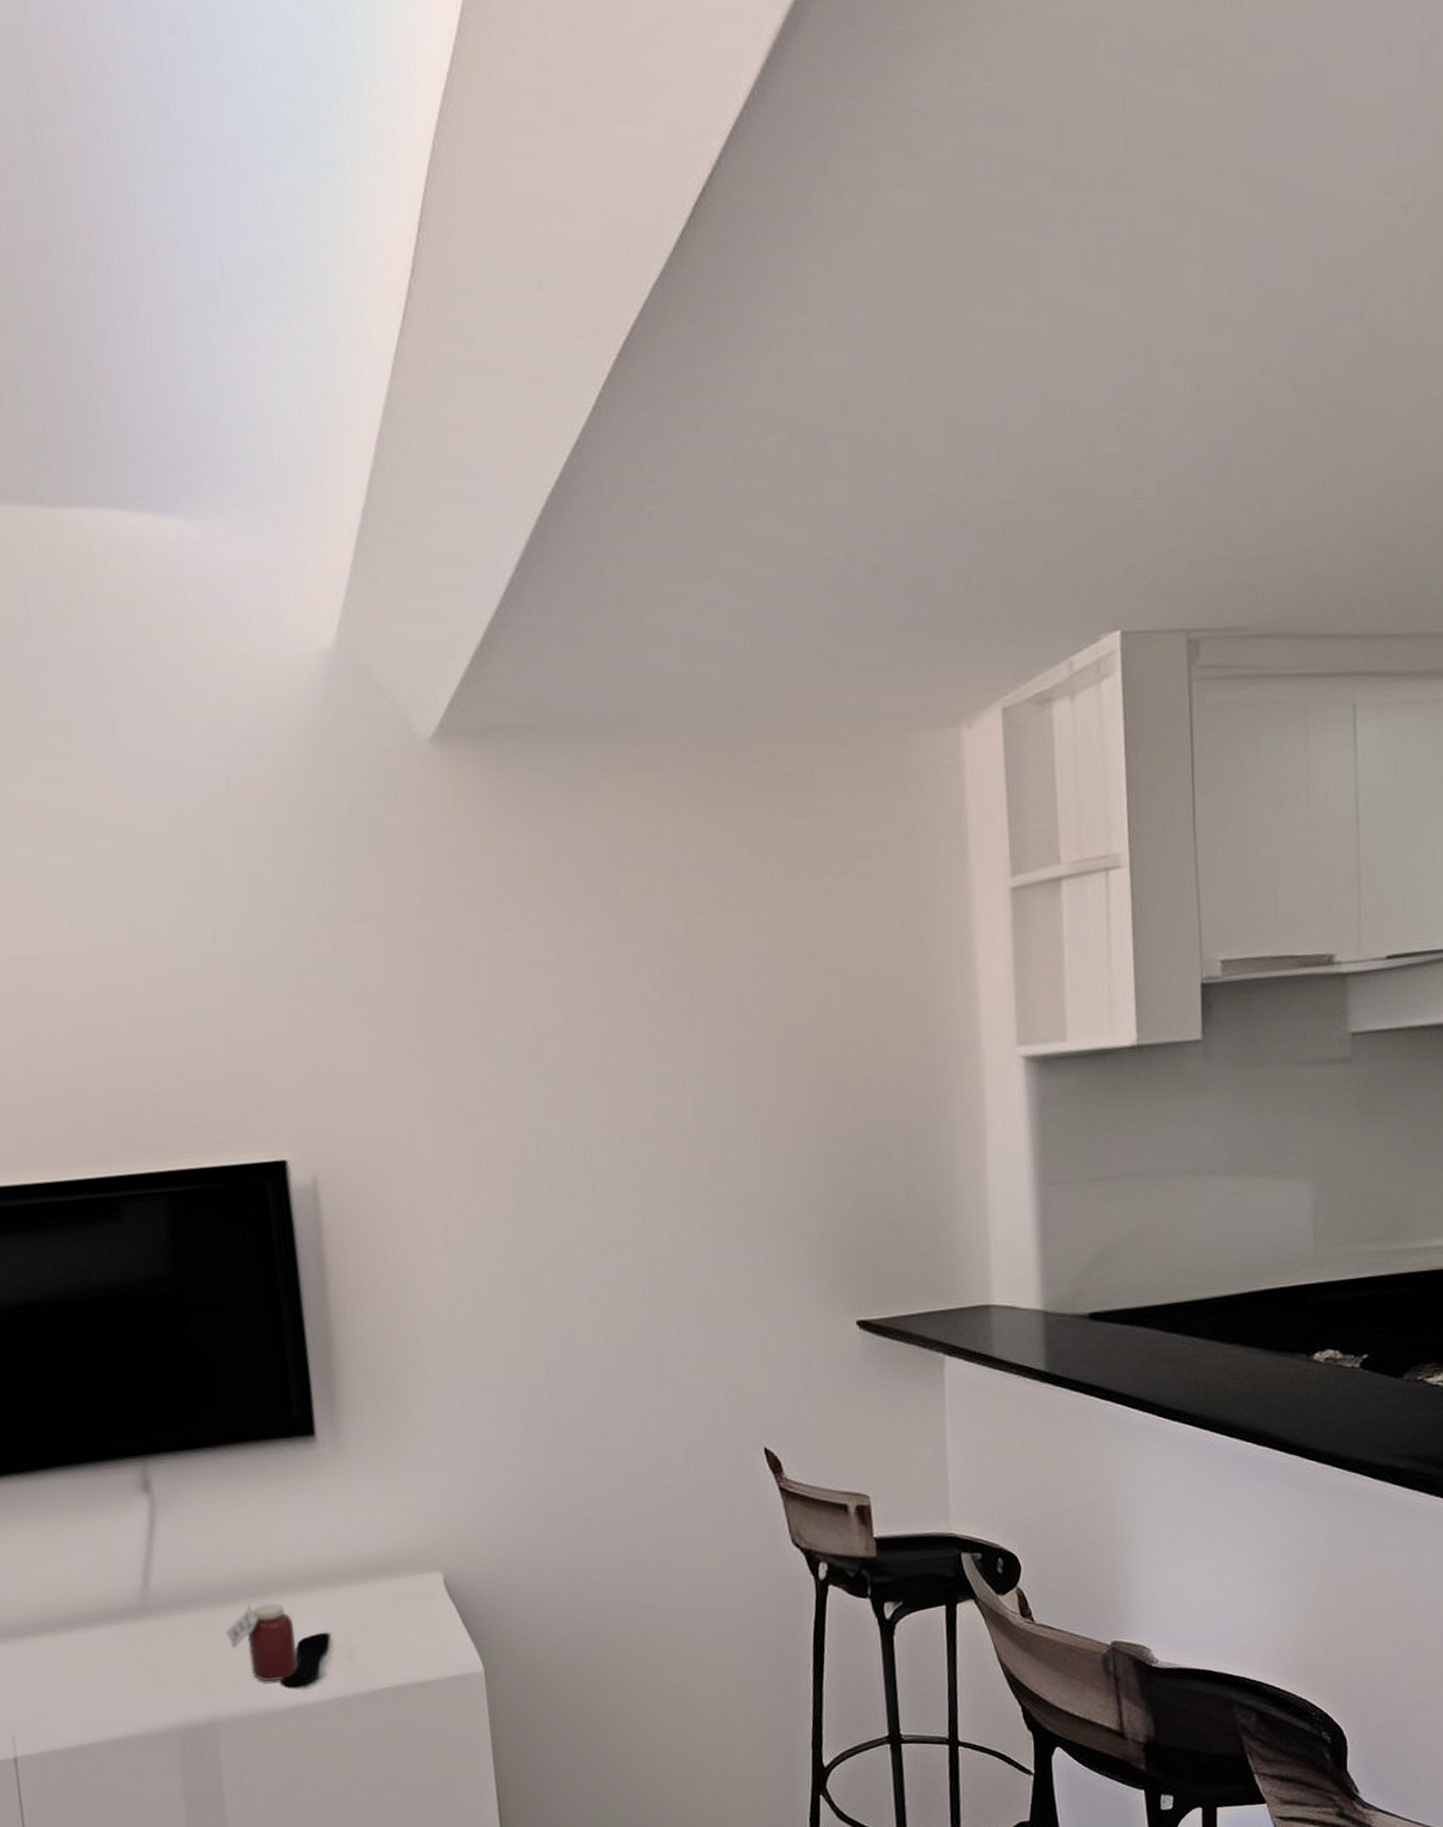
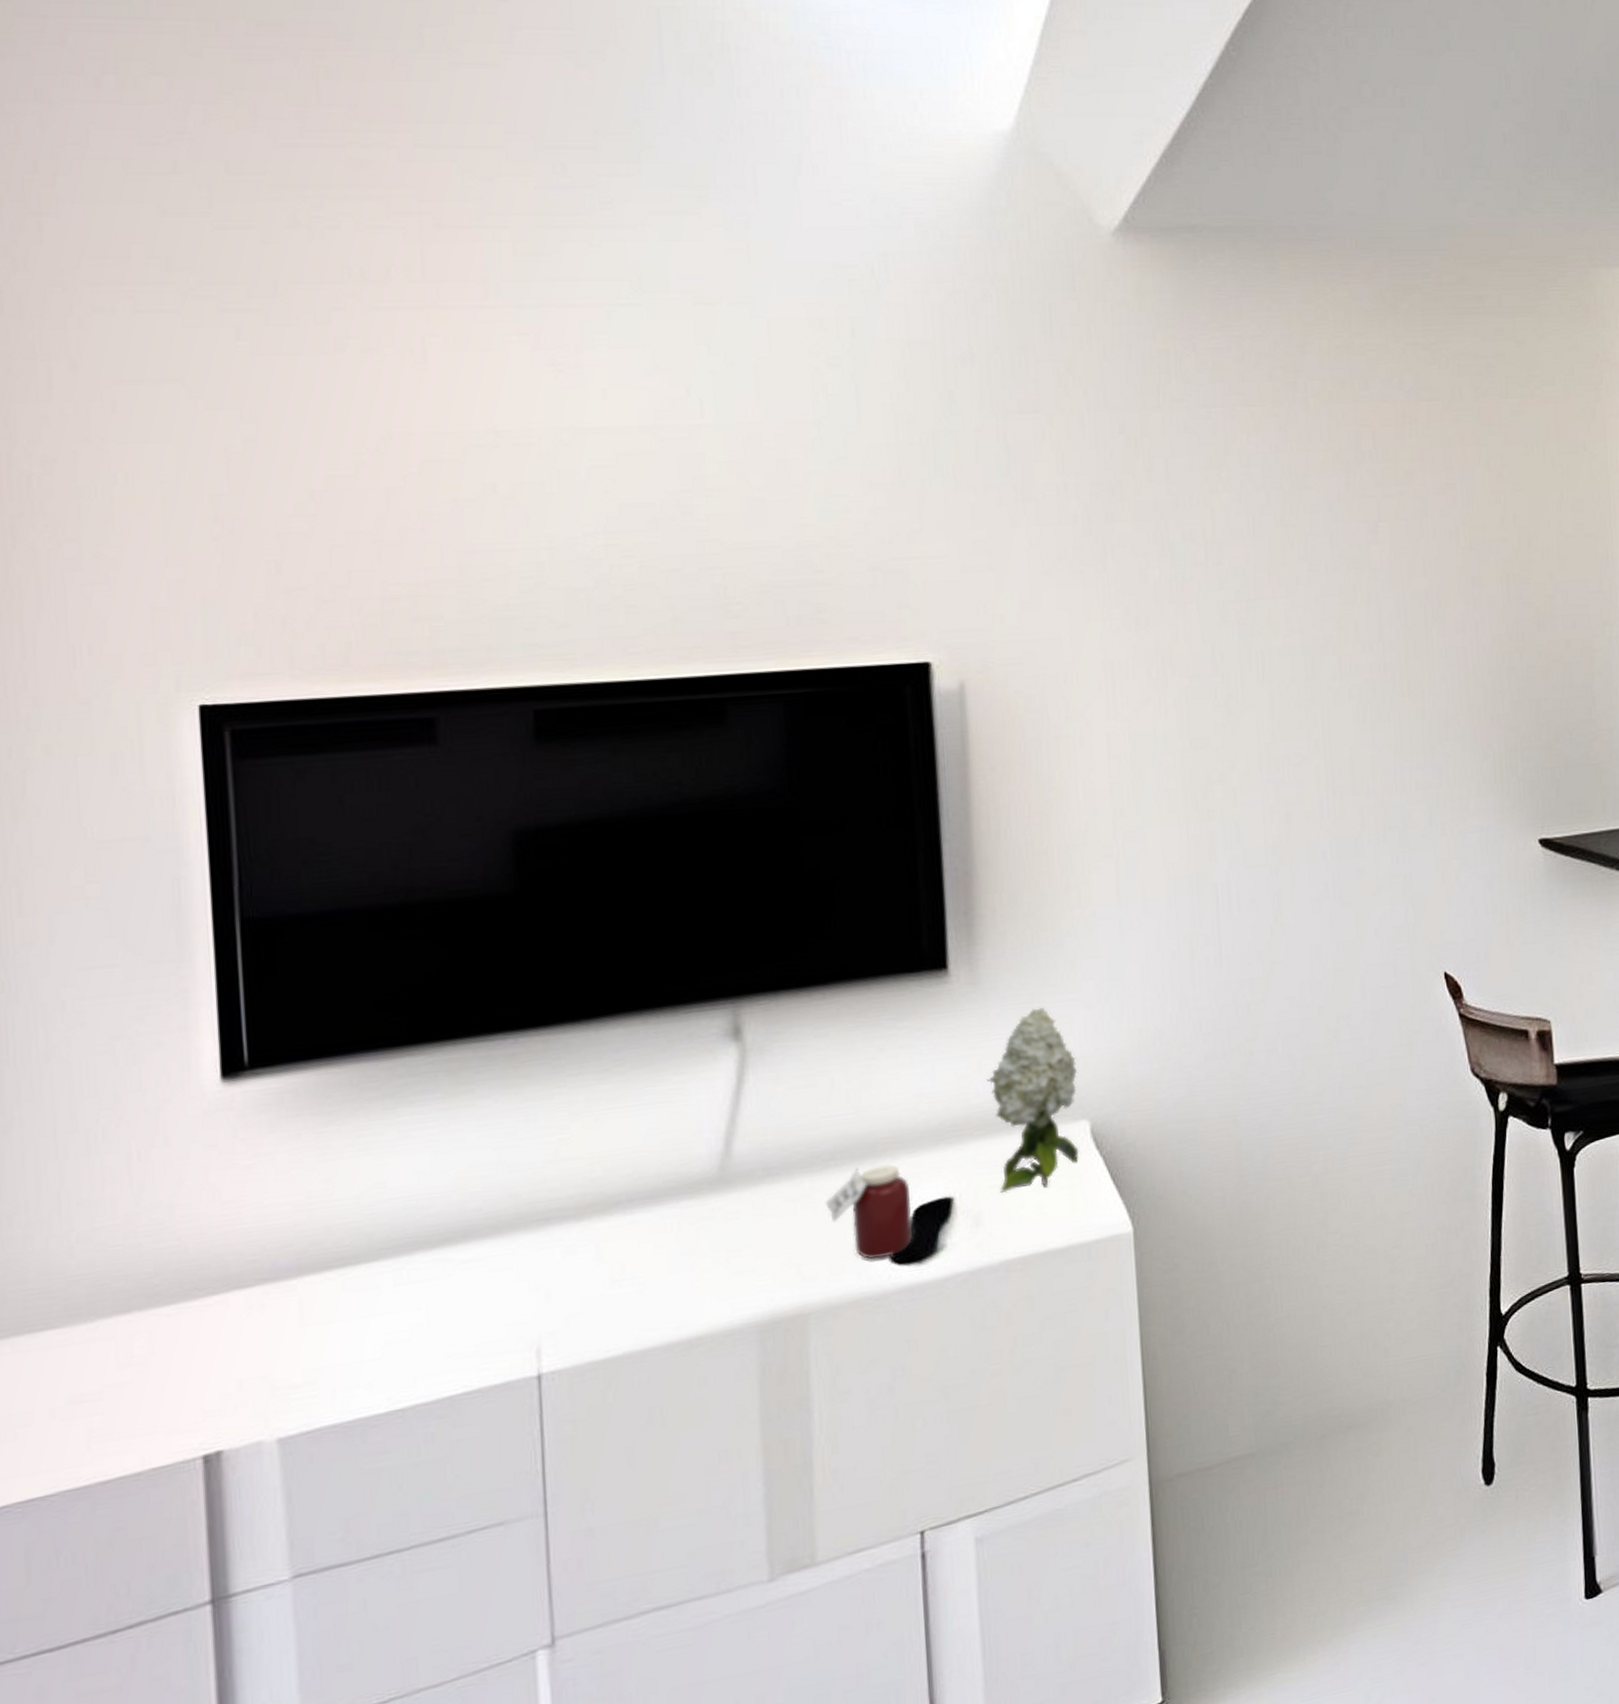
flower: none [353,1470,435,1632] -> present [986,1006,1080,1193]

